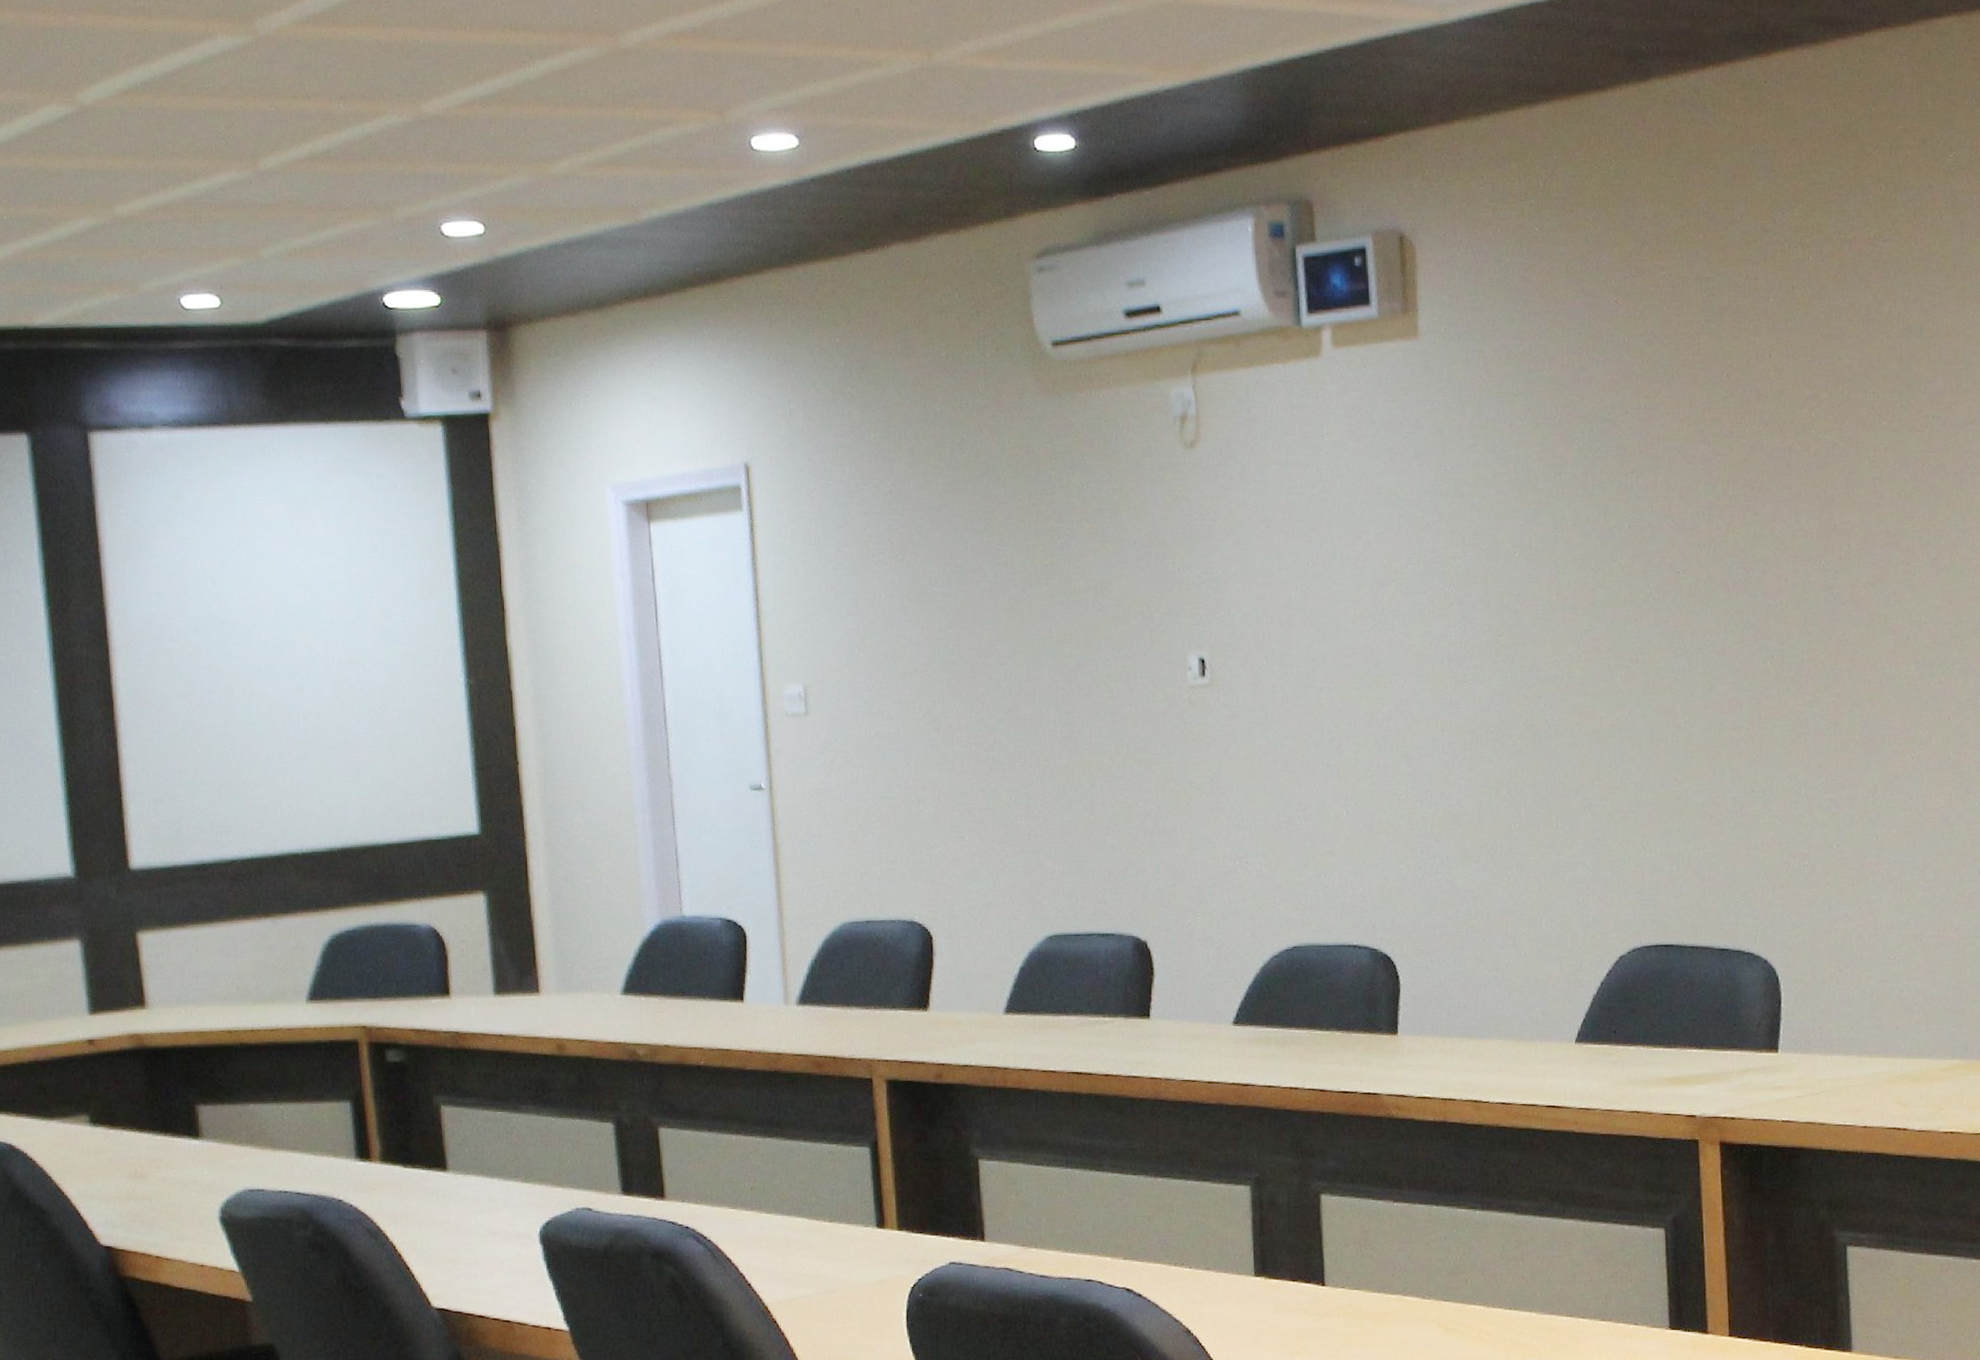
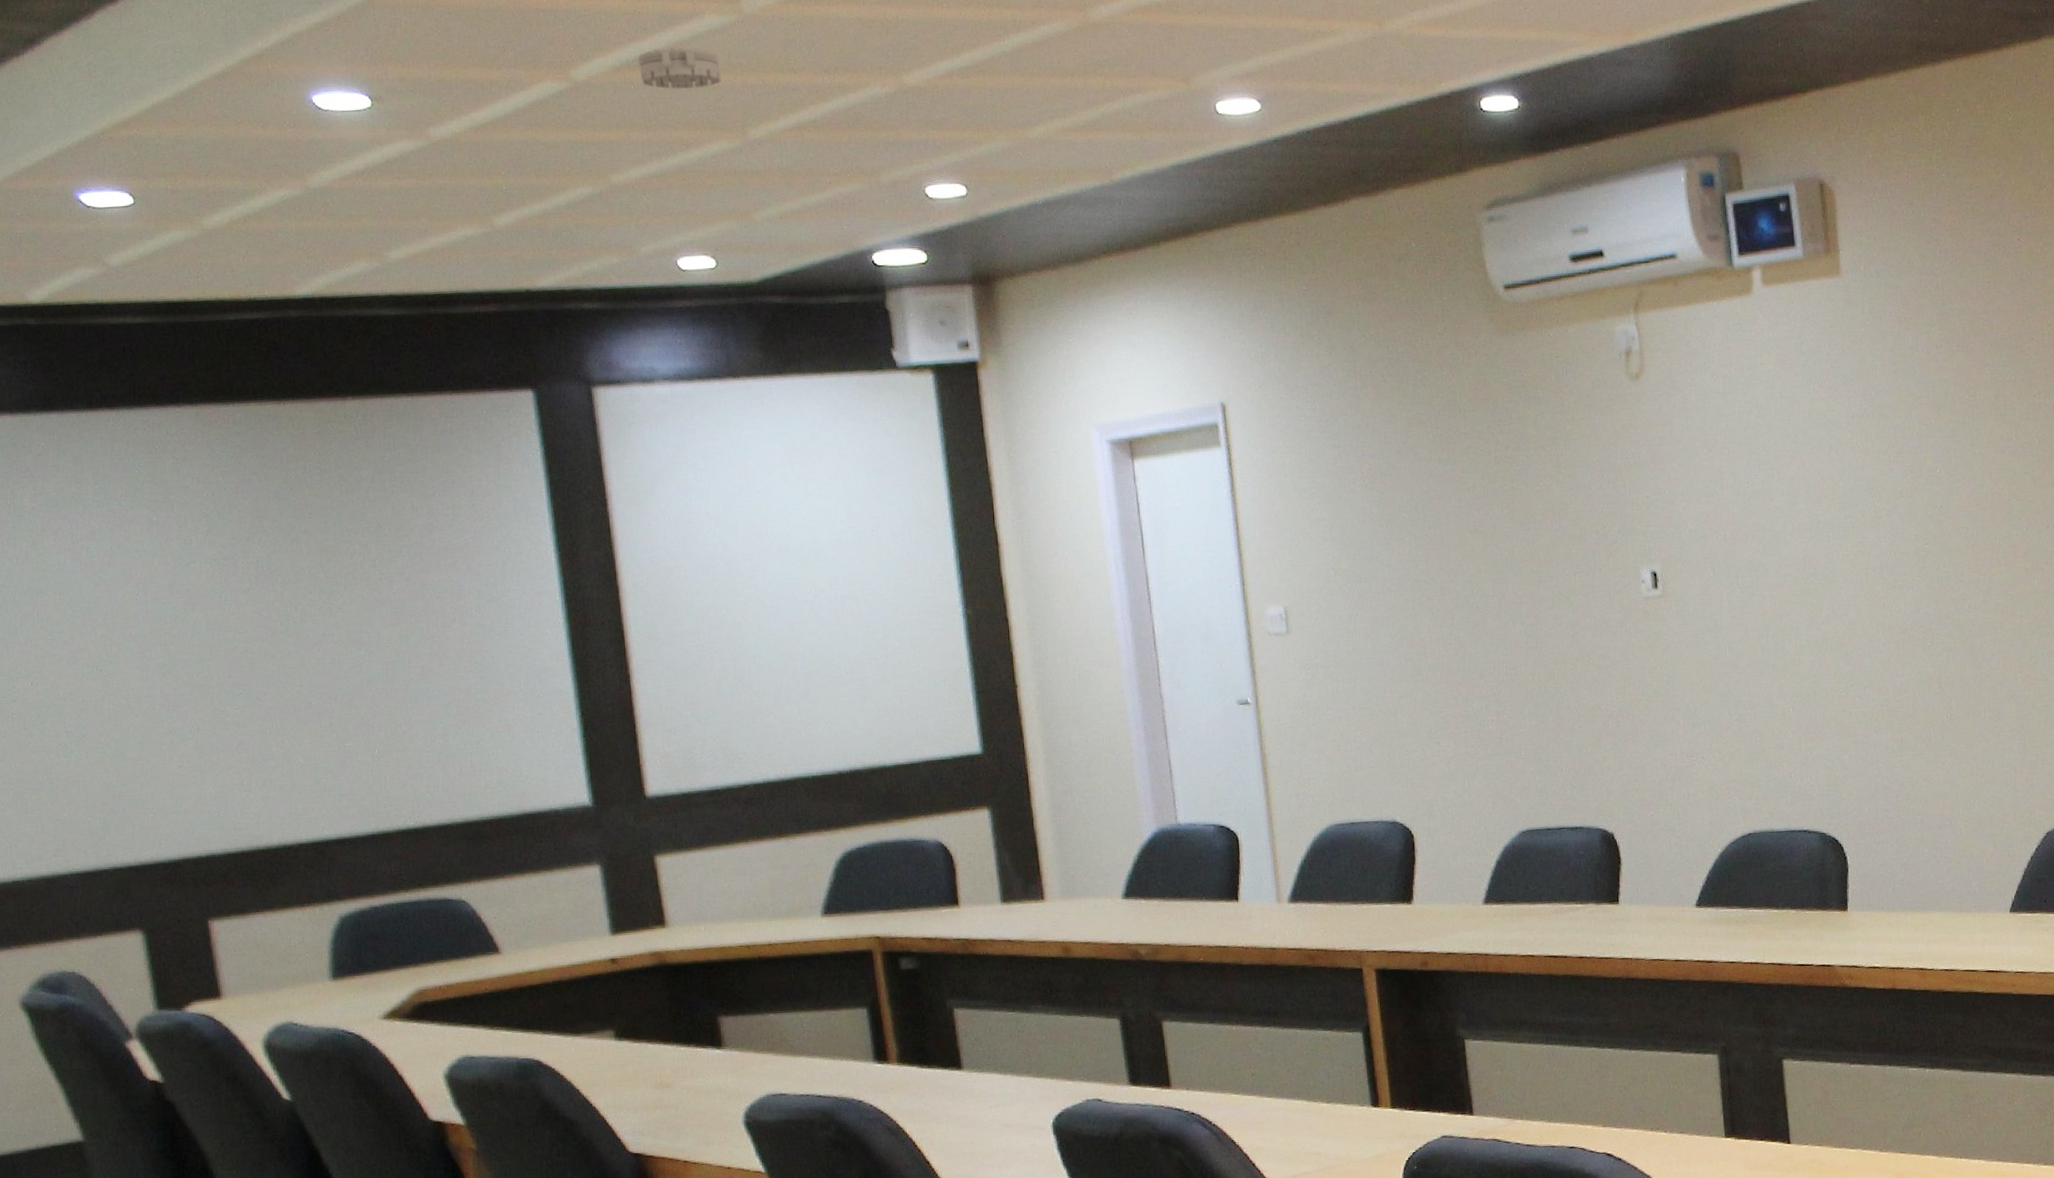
smoke detector: none [146,70,232,116] -> present [637,47,721,90]

